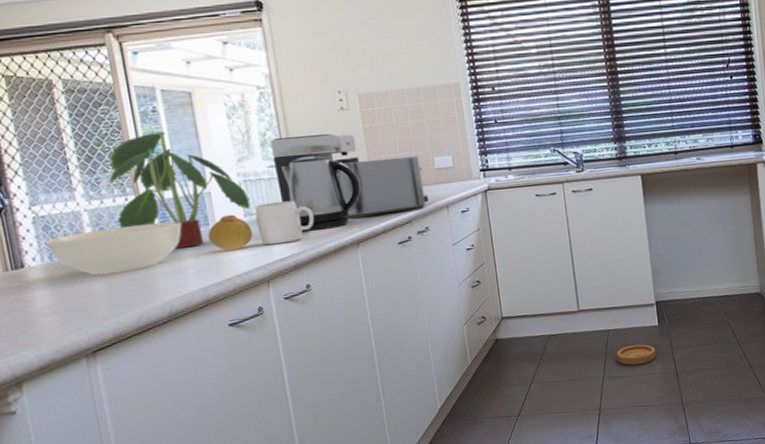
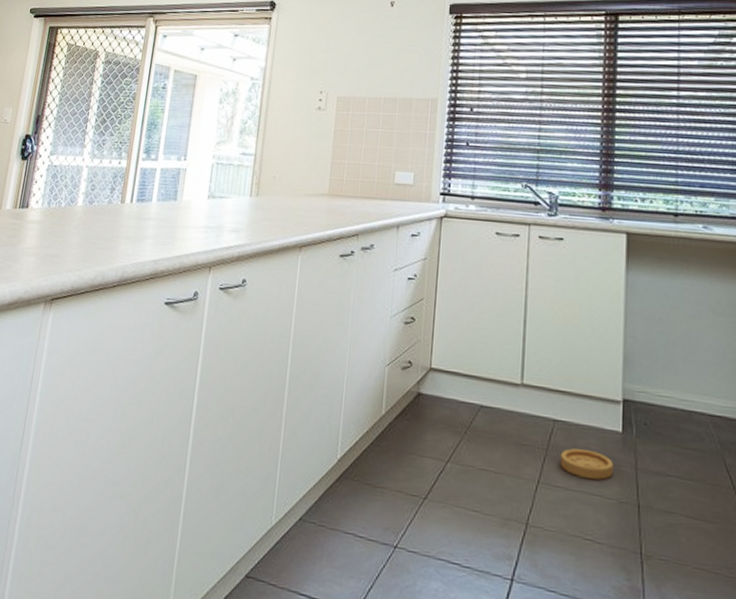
bowl: present [45,221,182,276] -> none [49,185,156,230]
plant: present [108,131,251,249] -> none [107,106,217,218]
fruit: present [208,214,253,251] -> none [172,193,211,229]
mug: present [255,200,314,246] -> none [215,188,268,232]
coffee maker: present [270,133,360,203] -> none [242,127,324,192]
kettle: present [281,155,360,231] -> none [250,149,318,226]
toaster: present [336,155,428,219] -> none [298,161,382,224]

